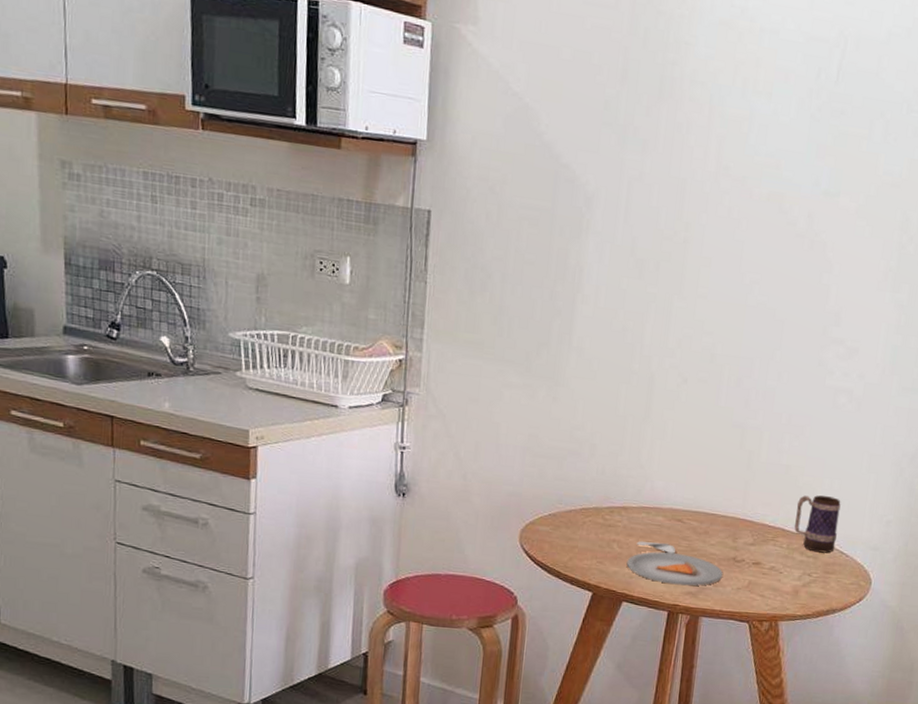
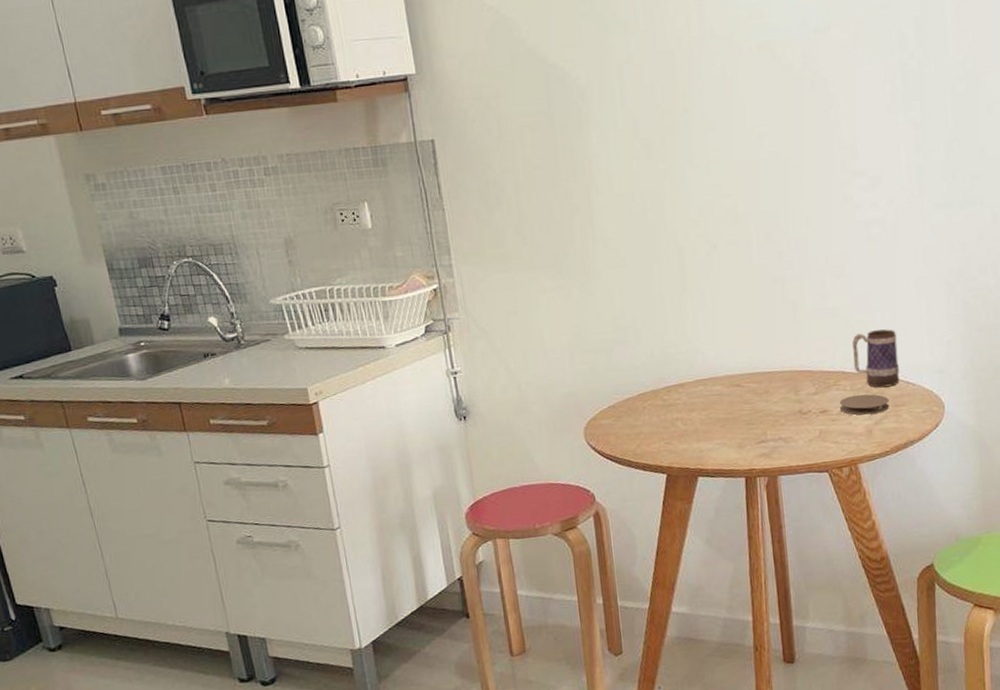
dinner plate: present [626,541,723,586] -> none [694,410,792,451]
coaster: none [772,554,821,576] -> present [839,394,890,415]

